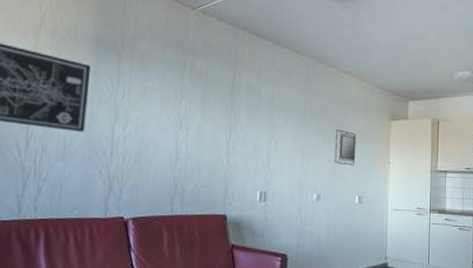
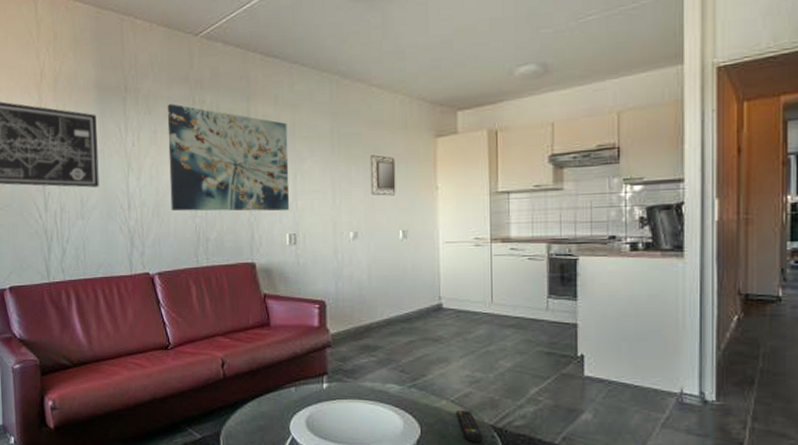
wall art: none [152,65,267,171] -> present [167,104,290,212]

